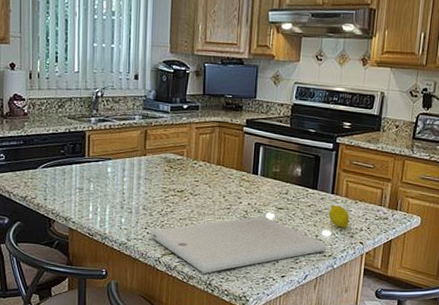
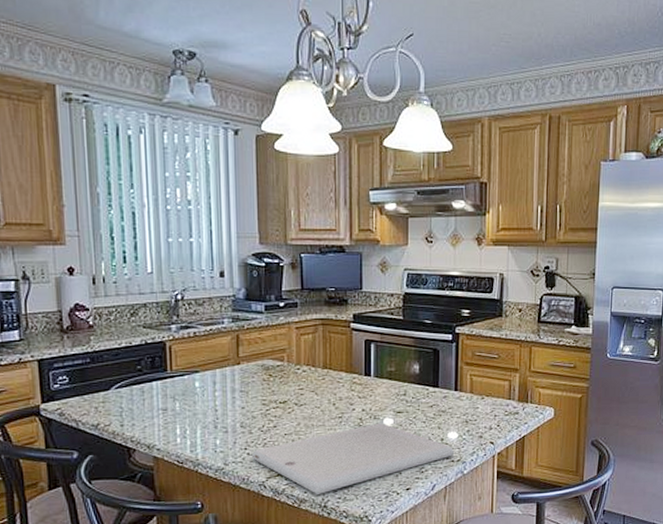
fruit: present [328,204,350,228] -> none [453,403,477,428]

